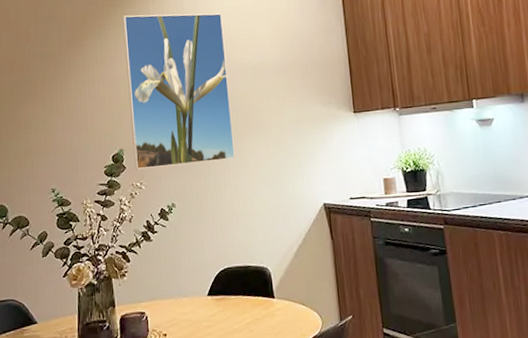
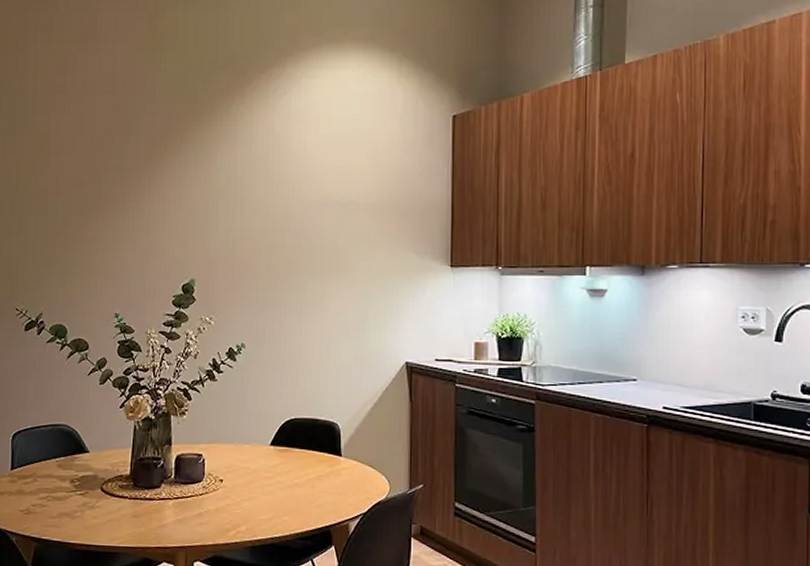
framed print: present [123,13,235,170] -> none [205,133,317,304]

